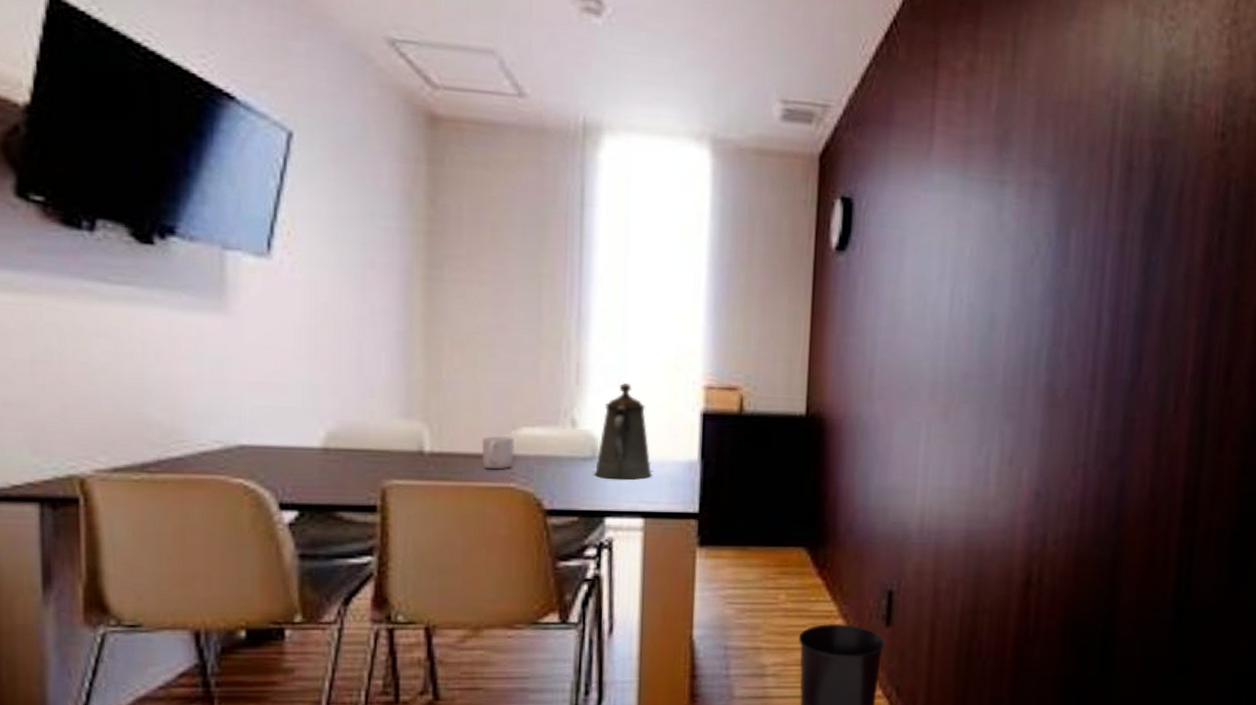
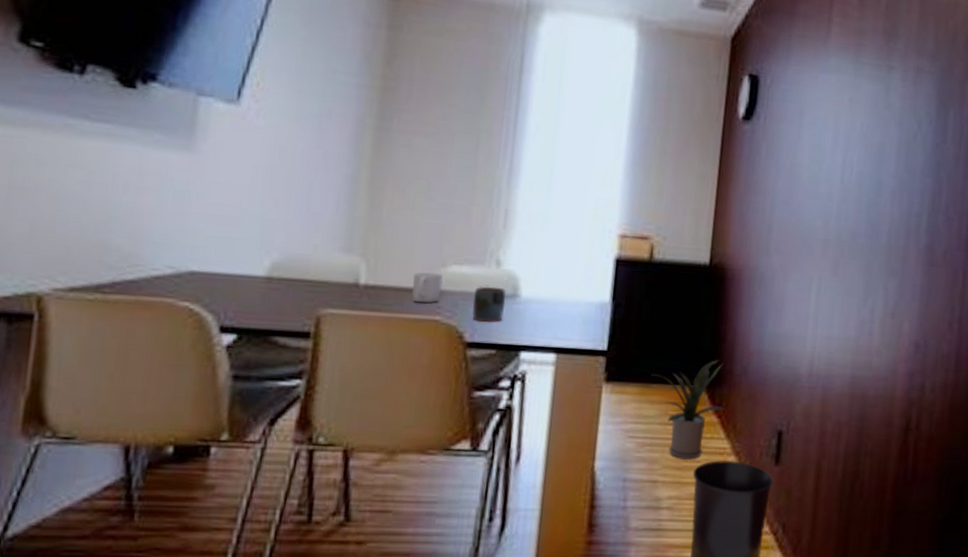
mug: none [549,448,585,488] -> present [472,286,507,323]
coffee pot: present [595,383,652,480] -> none [514,229,567,317]
house plant: none [748,519,831,624] -> present [651,360,726,460]

